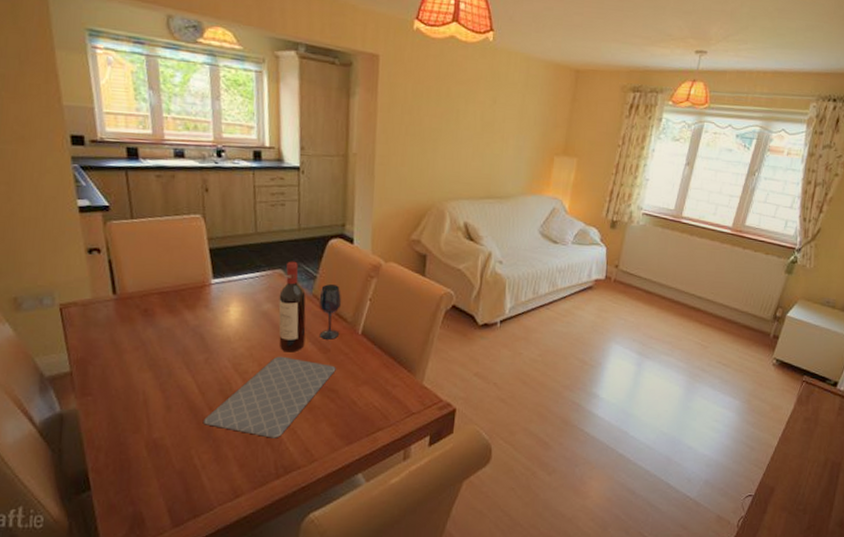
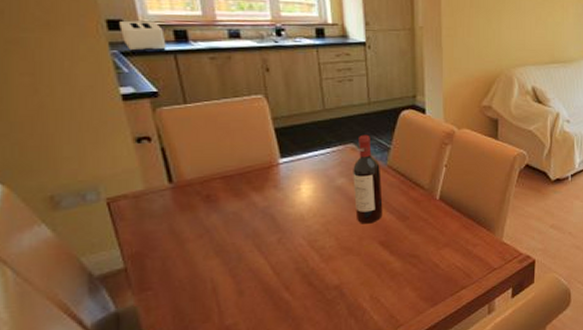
toaster: none [81,136,120,167] -> present [119,20,166,52]
placemat: present [203,356,336,438] -> none [279,228,416,310]
wineglass: present [318,284,342,340] -> none [394,154,418,208]

